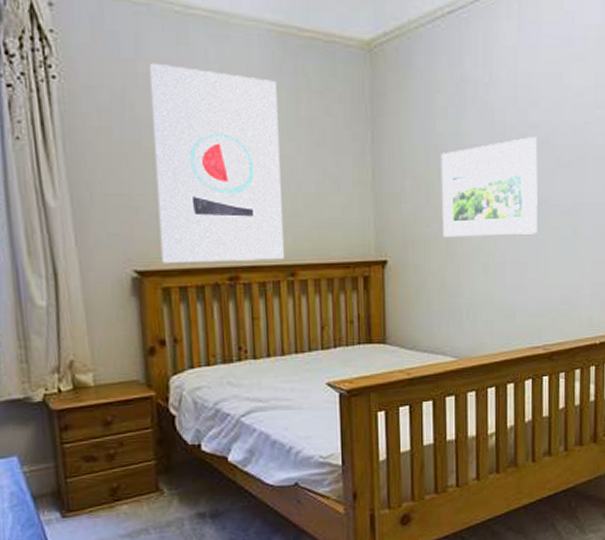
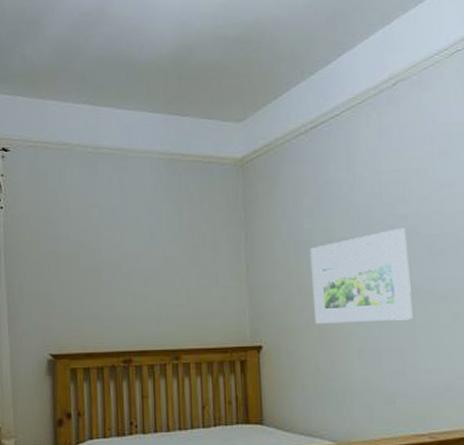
wall art: present [150,62,284,264] -> none [69,191,169,349]

